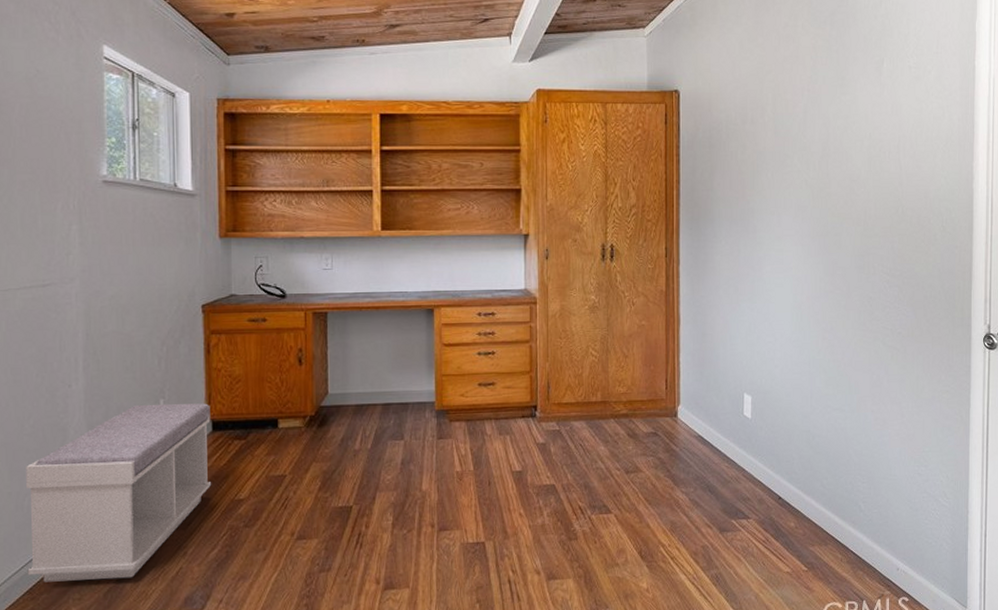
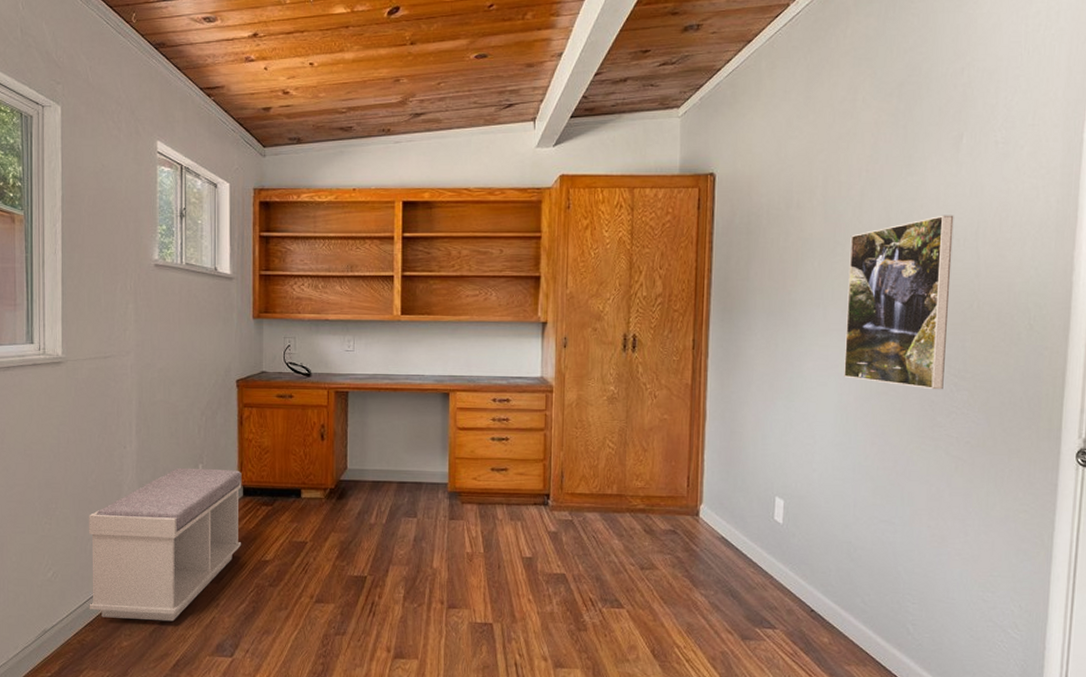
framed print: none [797,130,880,287] -> present [844,215,954,390]

